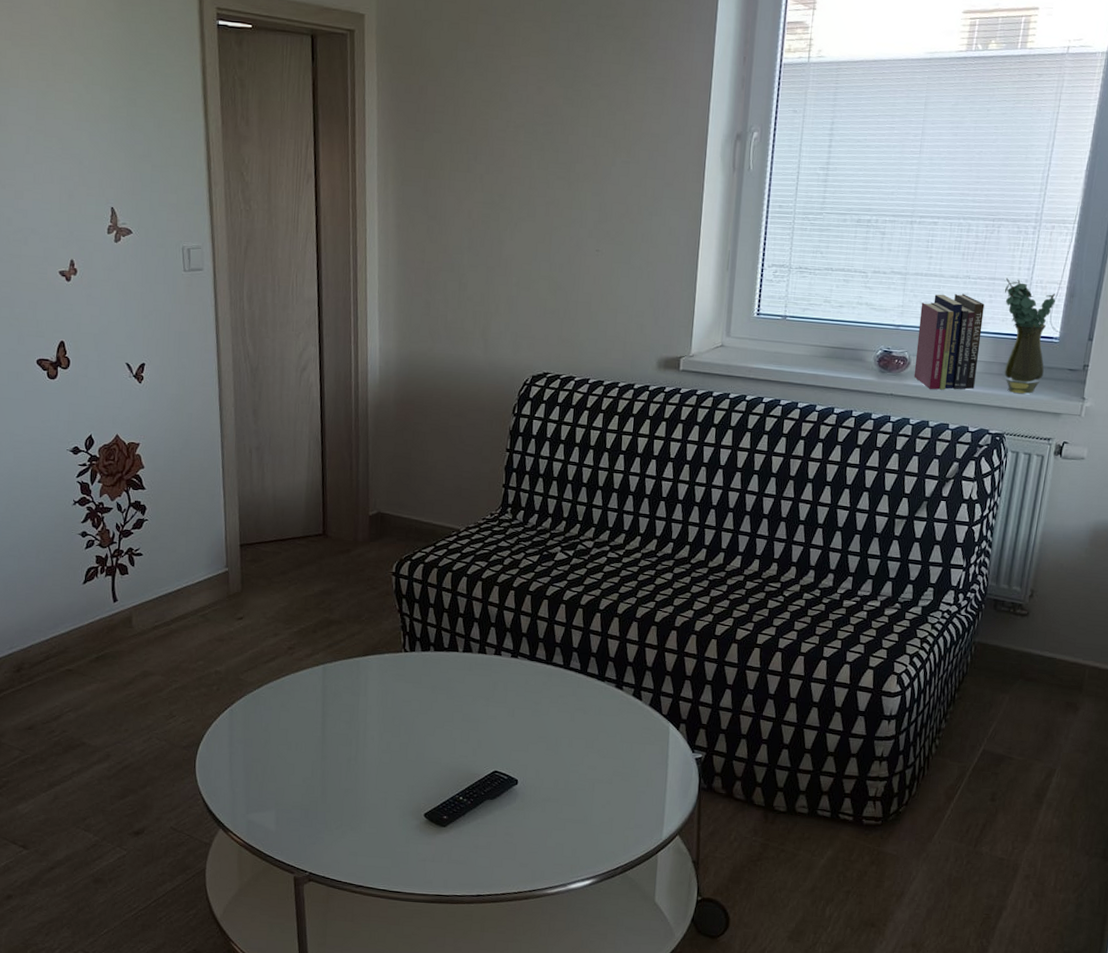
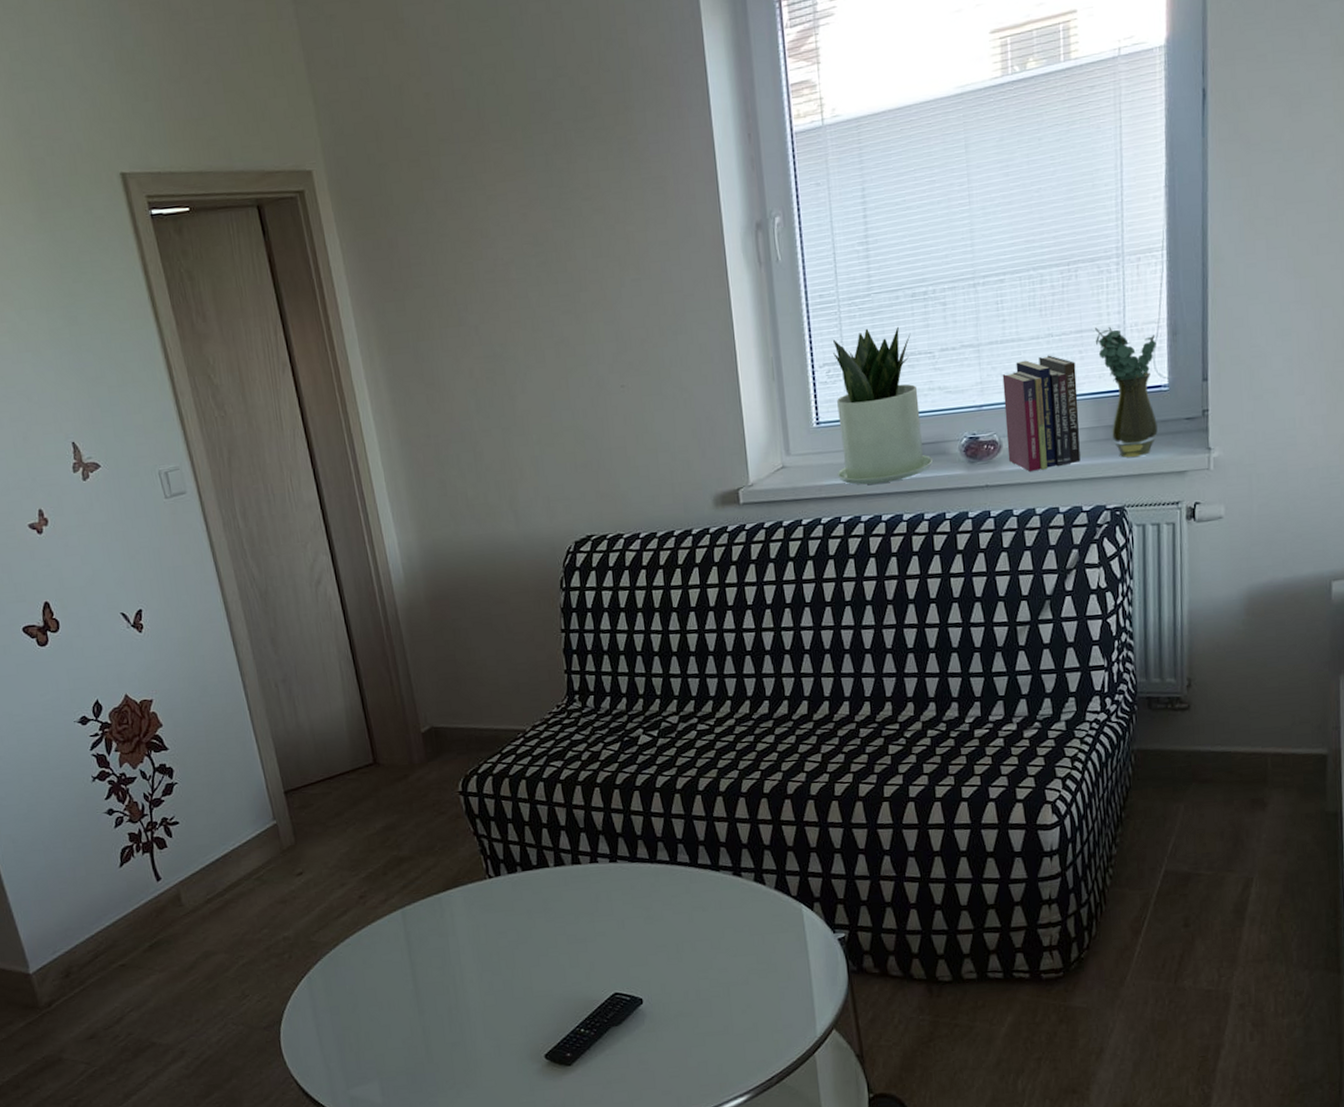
planter: none [766,241,851,376] -> present [833,326,934,485]

